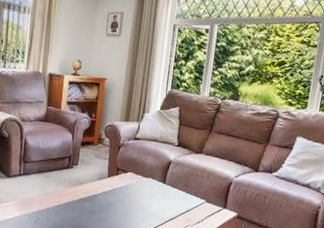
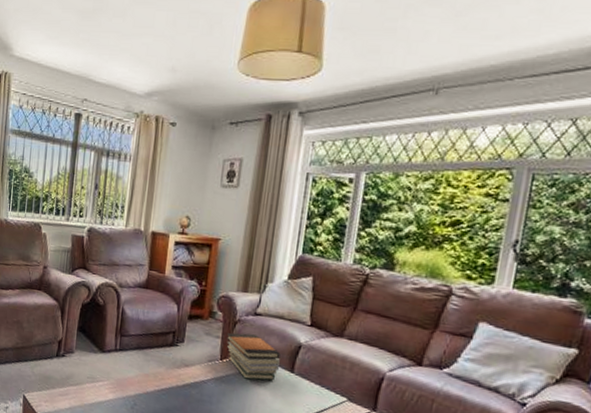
book stack: none [112,154,155,192] -> present [226,332,281,381]

